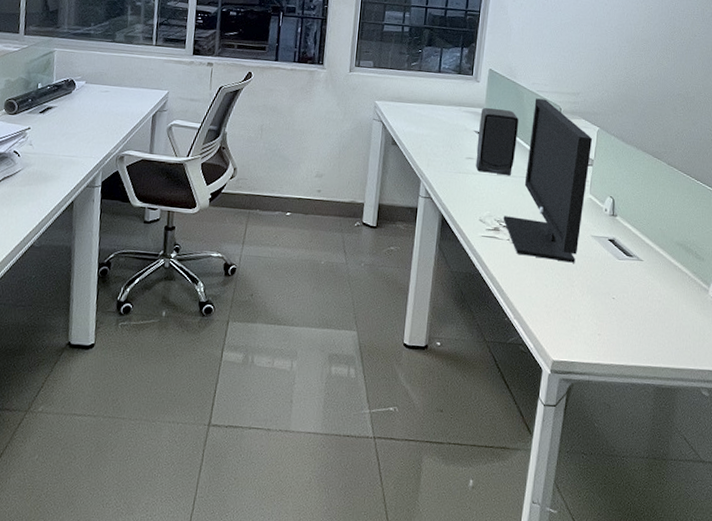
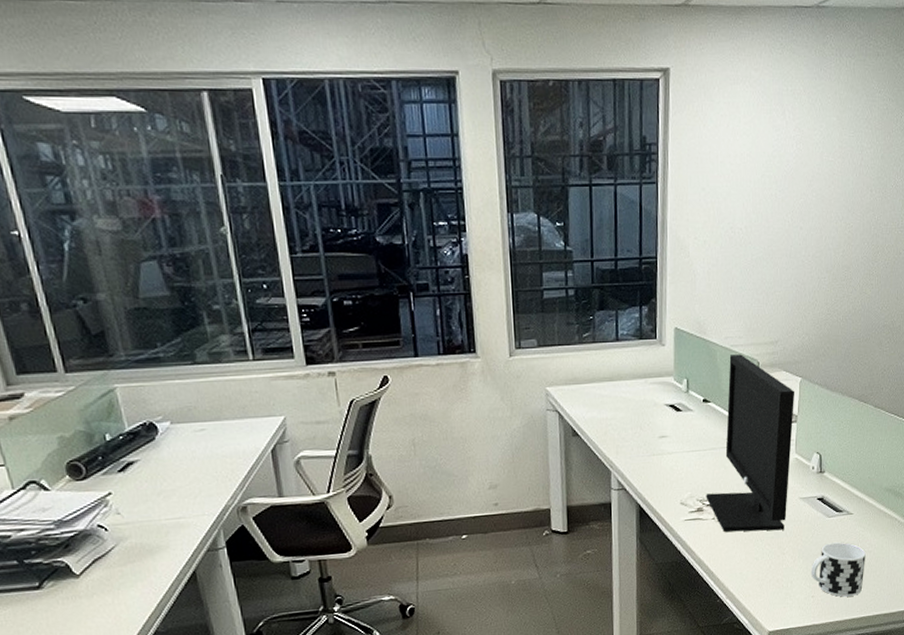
speaker: present [475,107,519,176] -> none [669,374,714,450]
cup: none [598,284,655,343] -> present [810,542,866,597]

